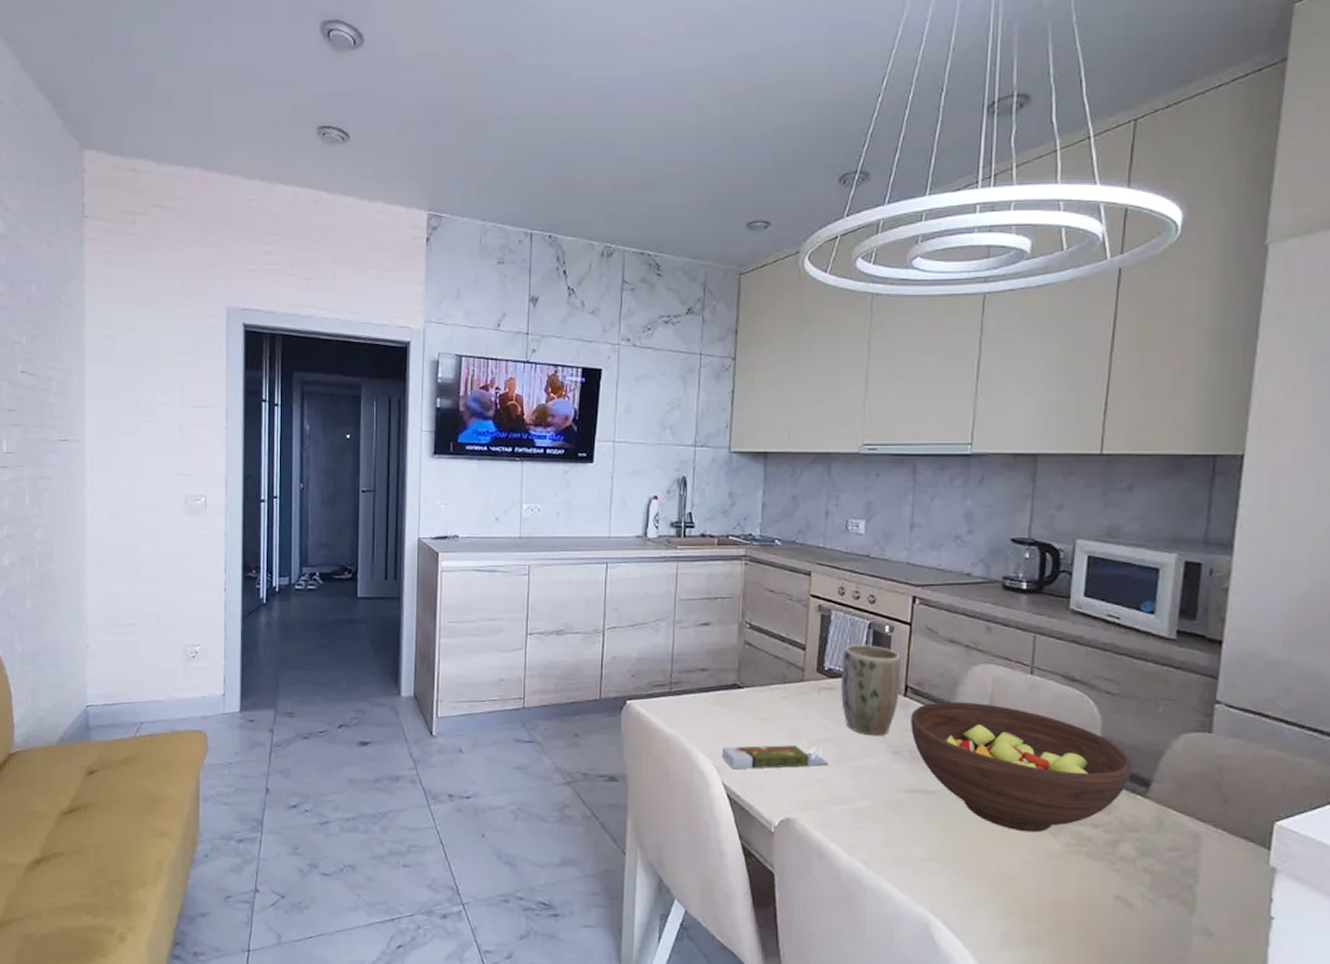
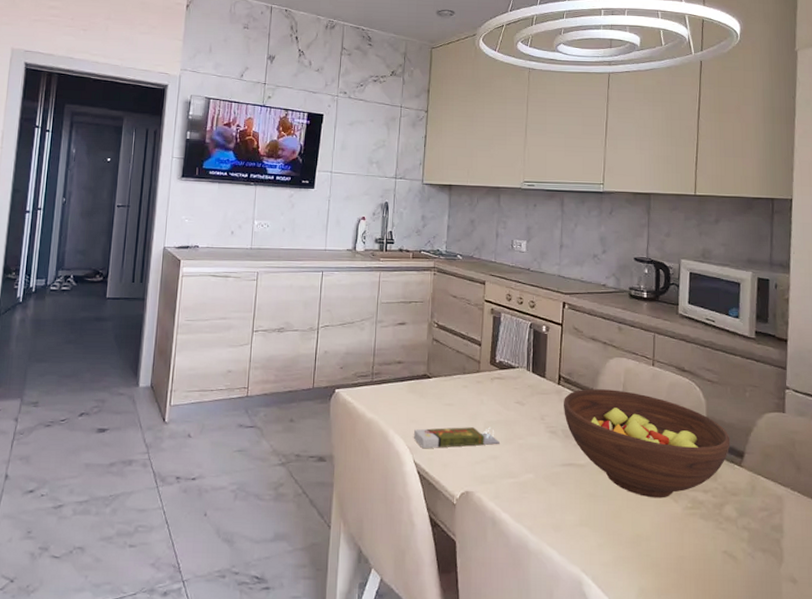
plant pot: present [841,644,902,736] -> none [509,341,556,419]

